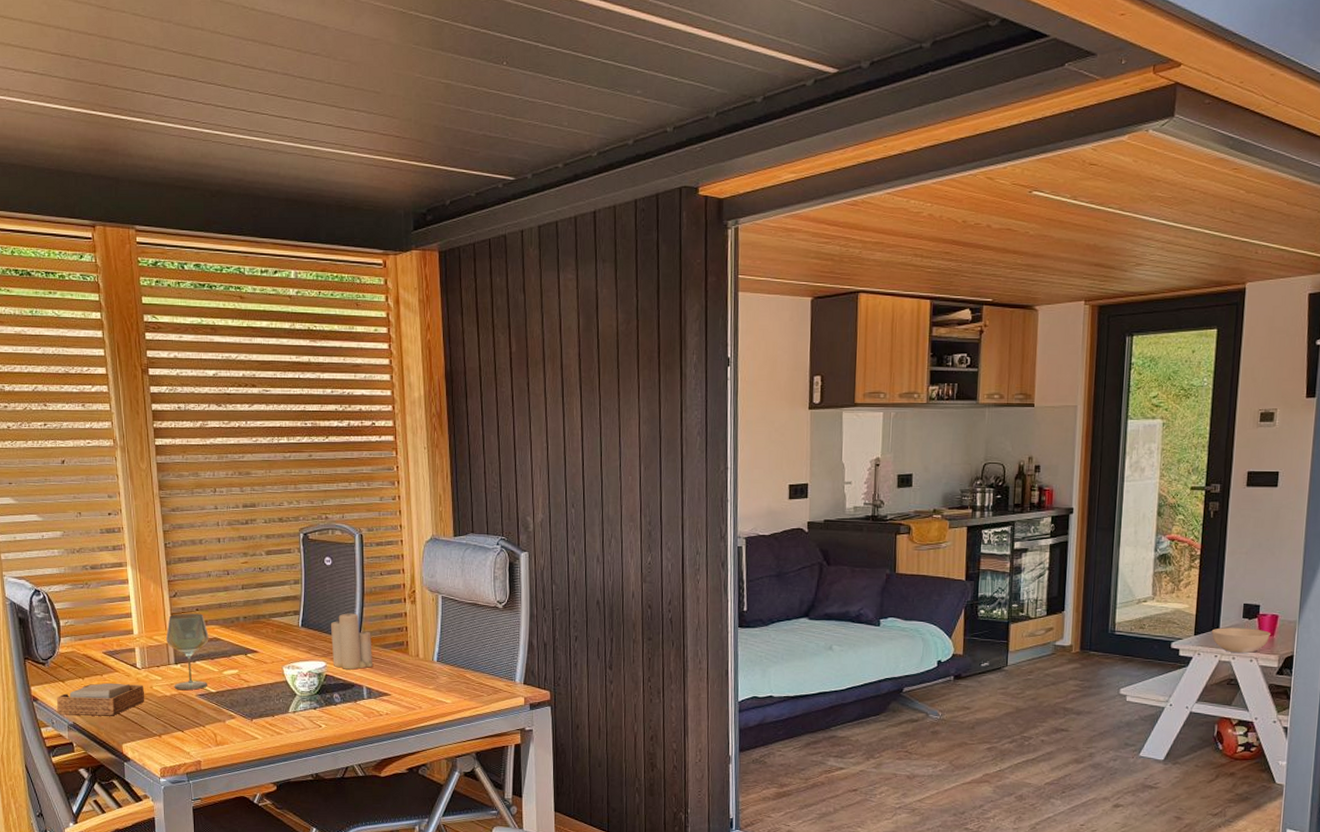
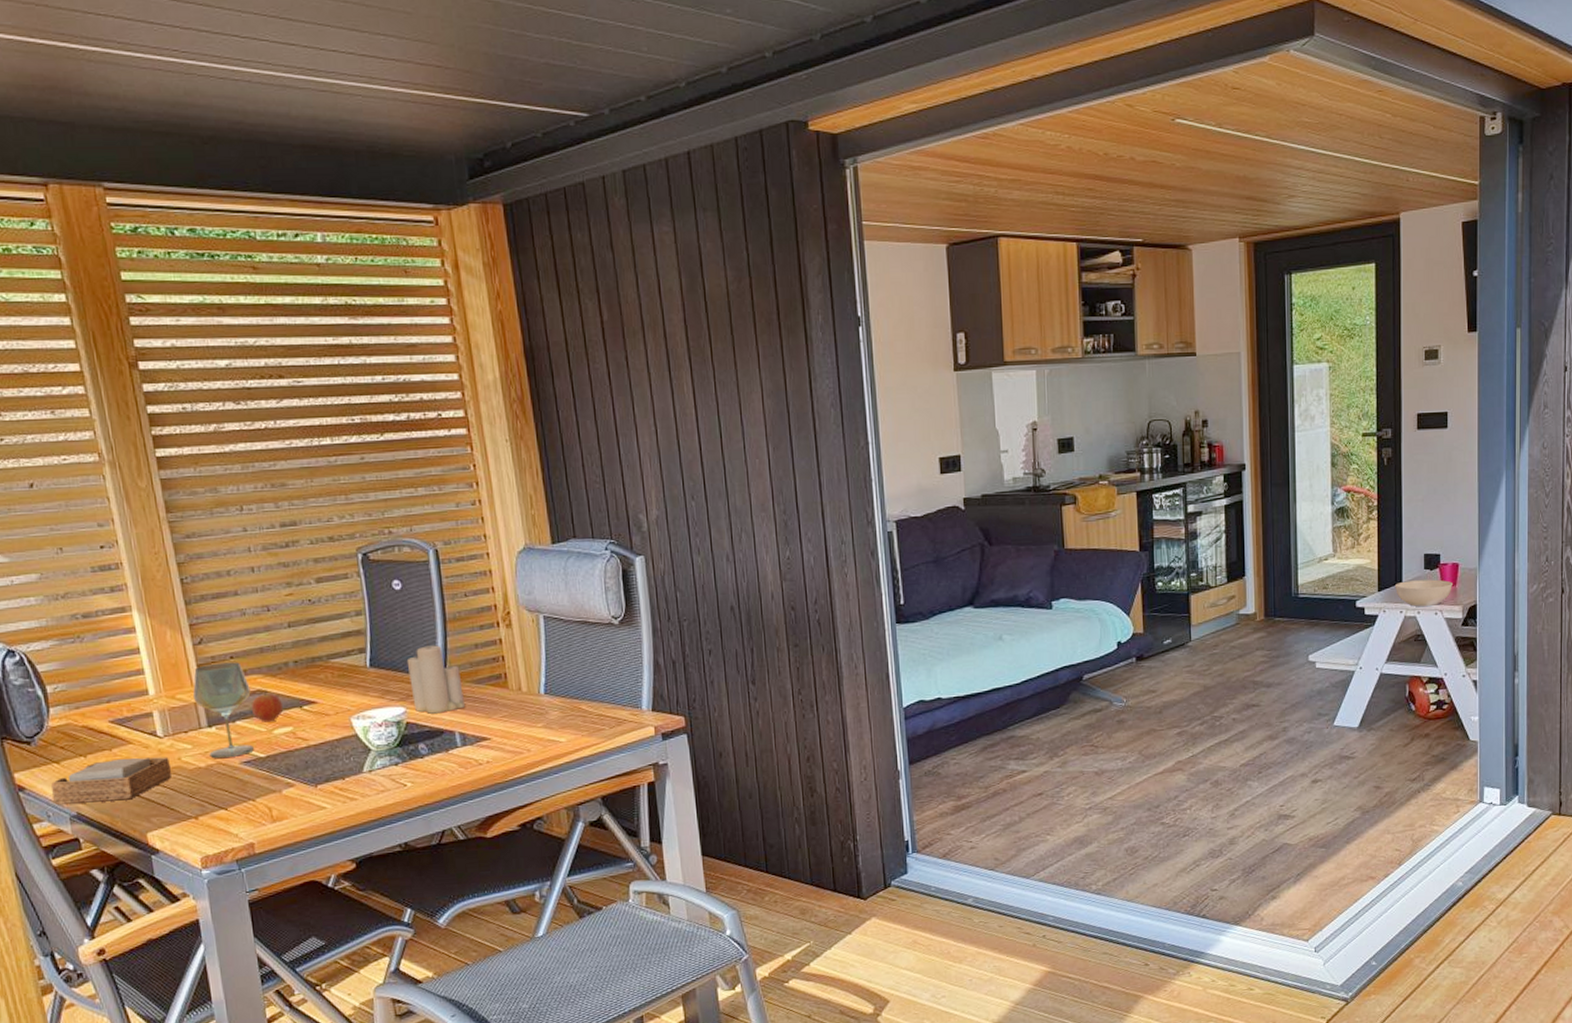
fruit: none [208,638,233,665] -> present [251,690,284,722]

